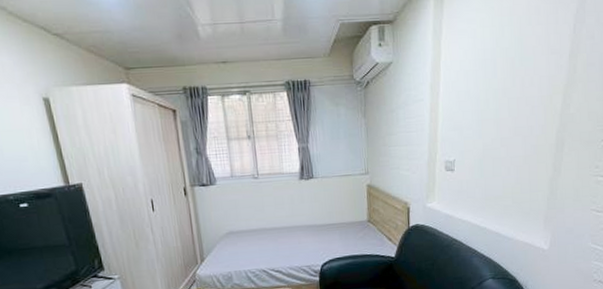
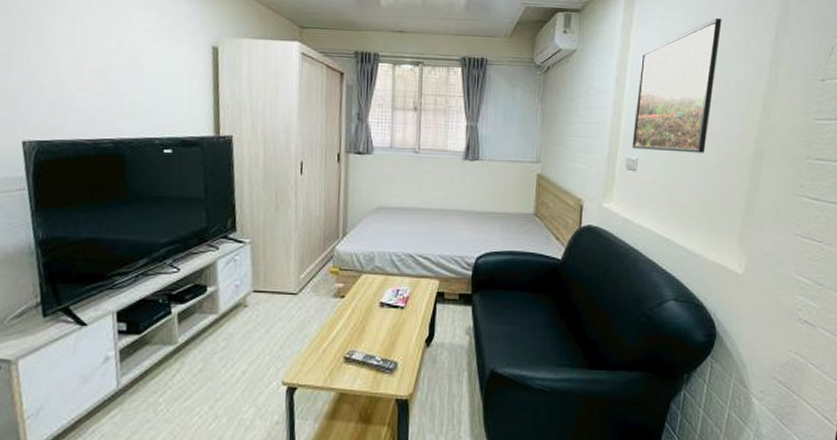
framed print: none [449,14,525,151] -> present [632,18,722,153]

